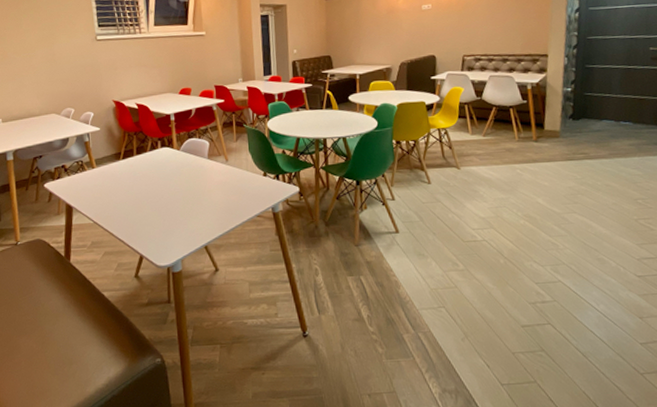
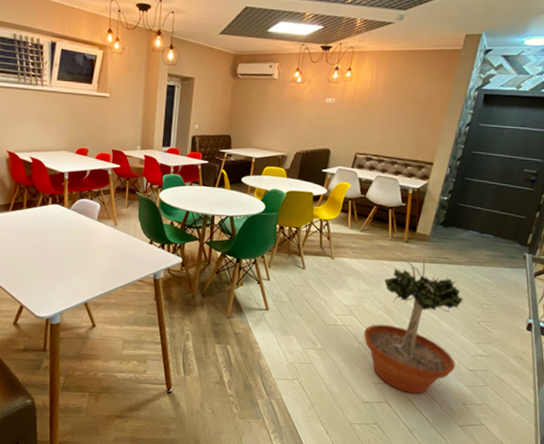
potted tree: none [508,156,621,311] -> present [364,258,464,394]

